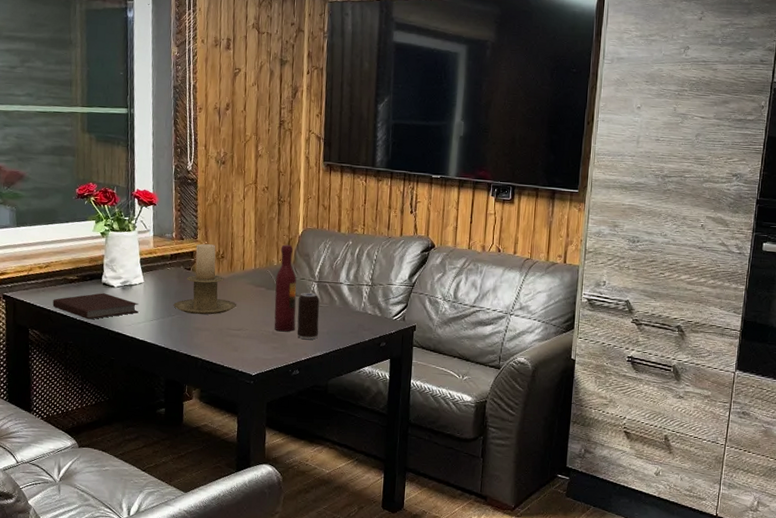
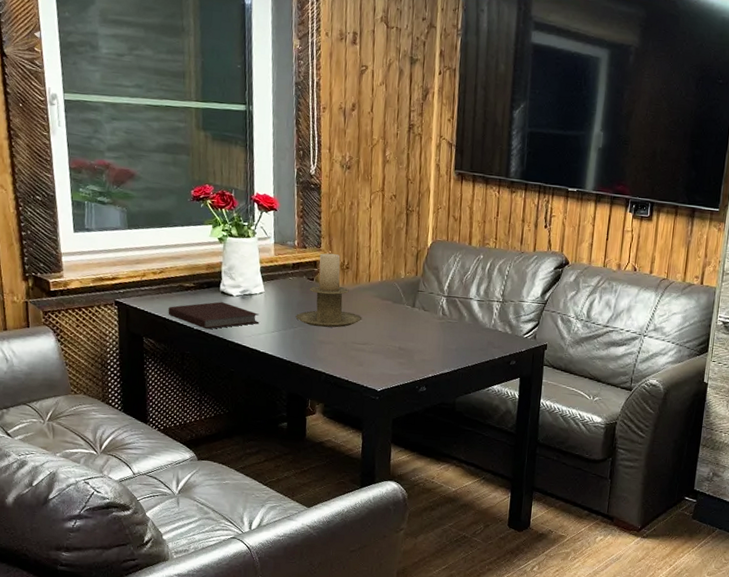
wine bottle: present [274,244,297,332] -> none [401,256,425,347]
beverage can: present [297,292,320,339] -> none [424,307,448,356]

